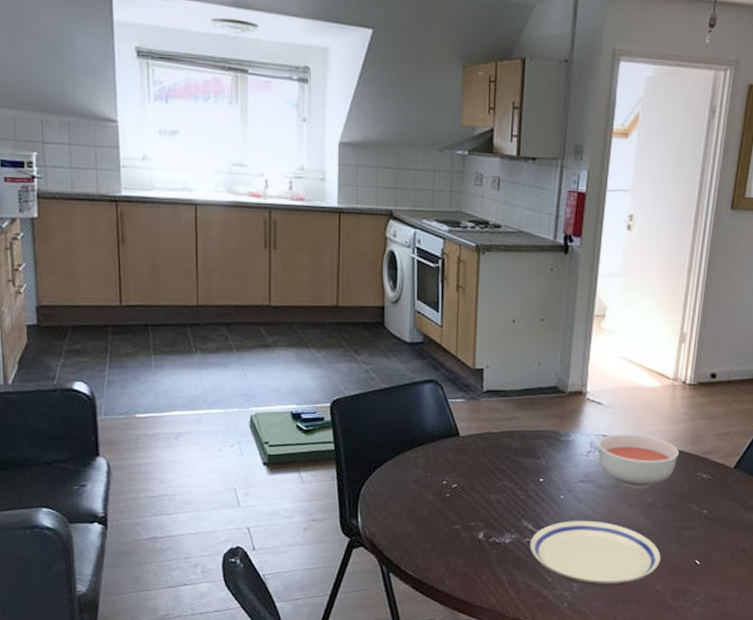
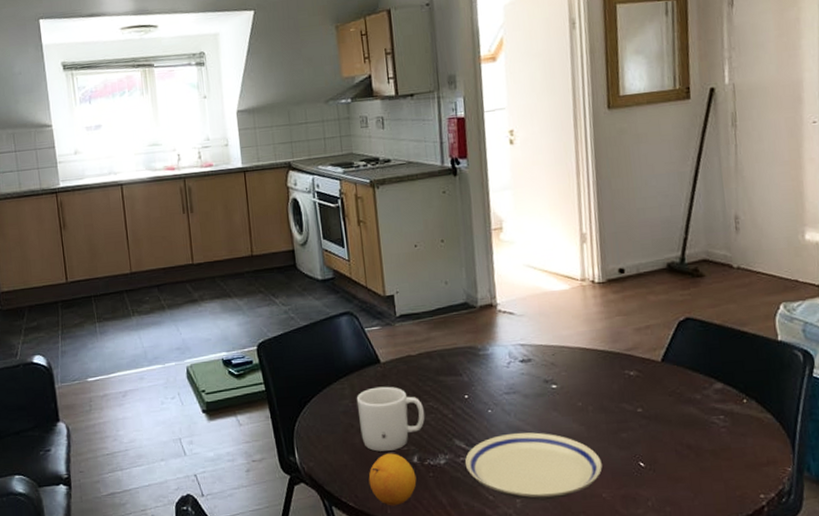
mug: none [429,460,498,525] -> present [356,386,425,452]
fruit: none [430,527,479,579] -> present [368,453,417,506]
bowl: present [598,434,679,489] -> none [516,339,601,395]

